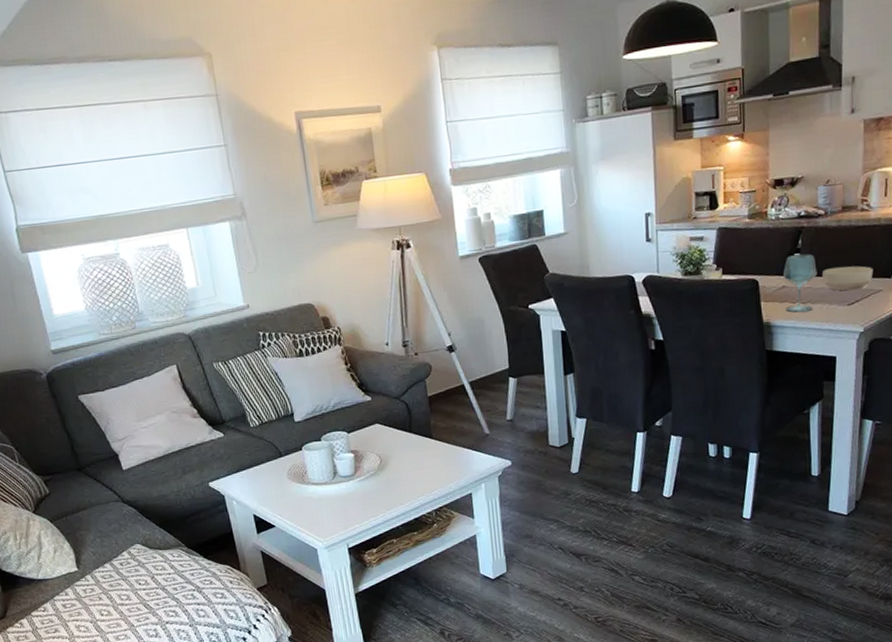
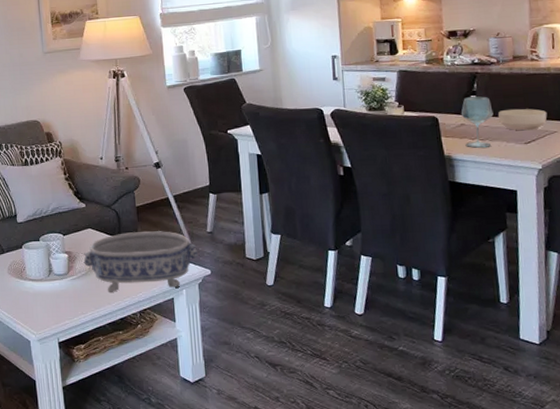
decorative bowl: none [372,422,498,492] -> present [83,231,199,292]

